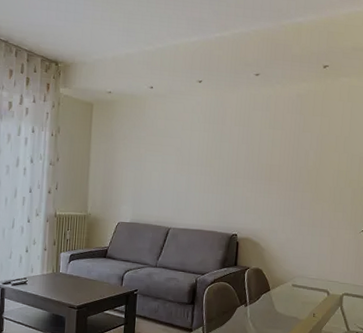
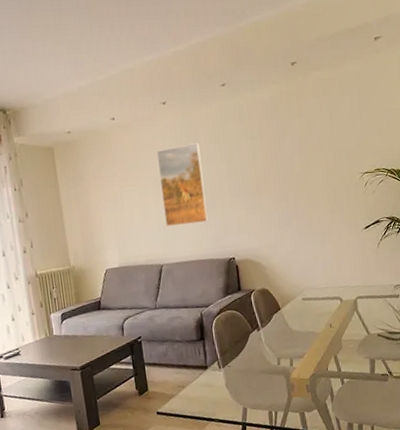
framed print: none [180,122,225,197] -> present [156,143,209,226]

